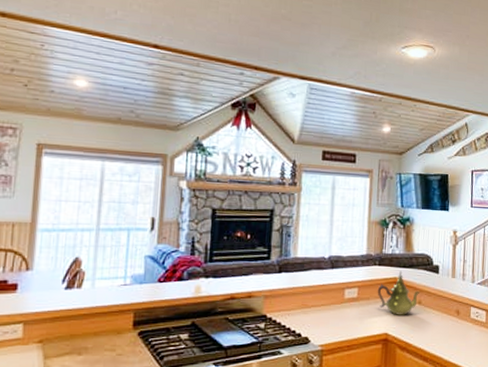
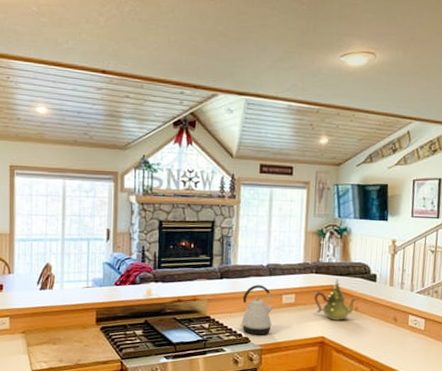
kettle: none [299,278,336,334] -> present [240,284,274,335]

